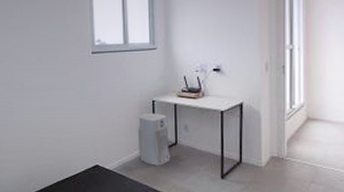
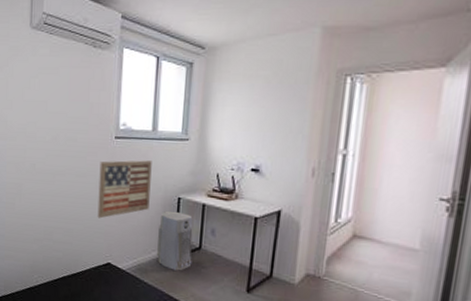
wall art: none [80,70,128,126] -> present [97,160,152,219]

